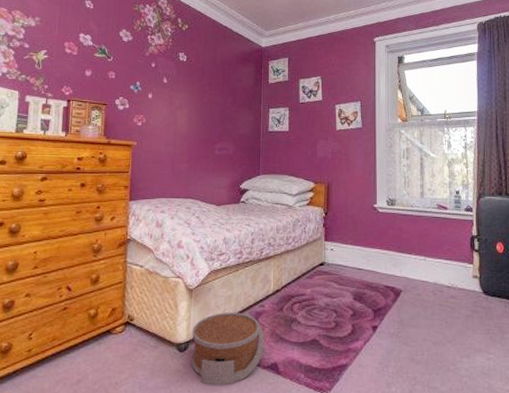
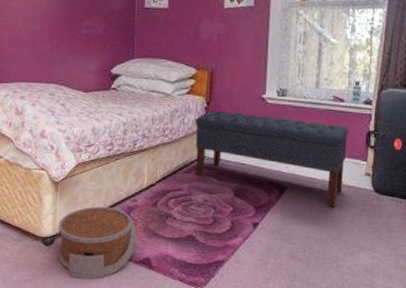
bench: none [315,219,454,310] -> present [195,110,349,208]

